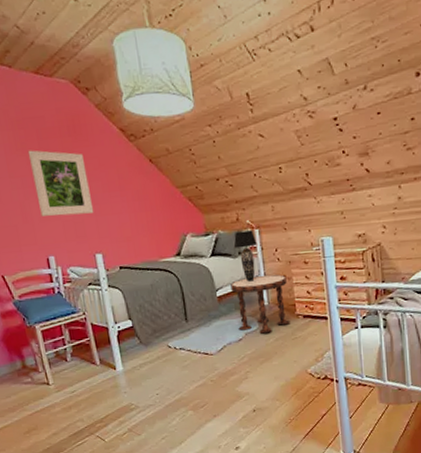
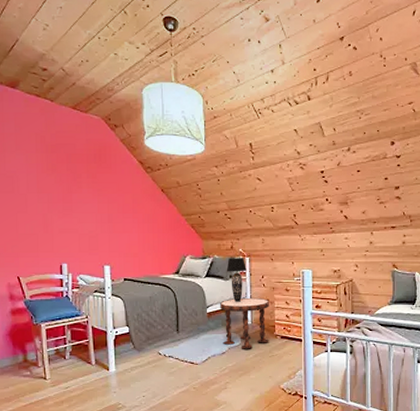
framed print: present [27,150,94,217] -> none [57,171,108,230]

